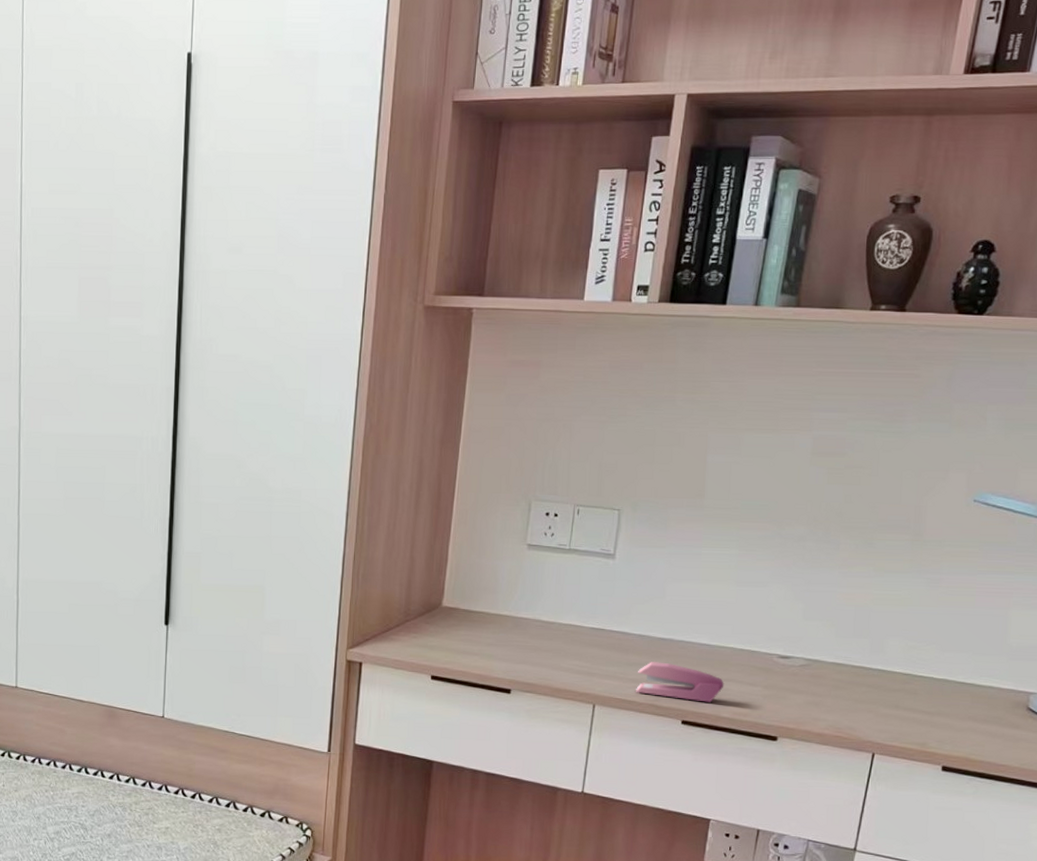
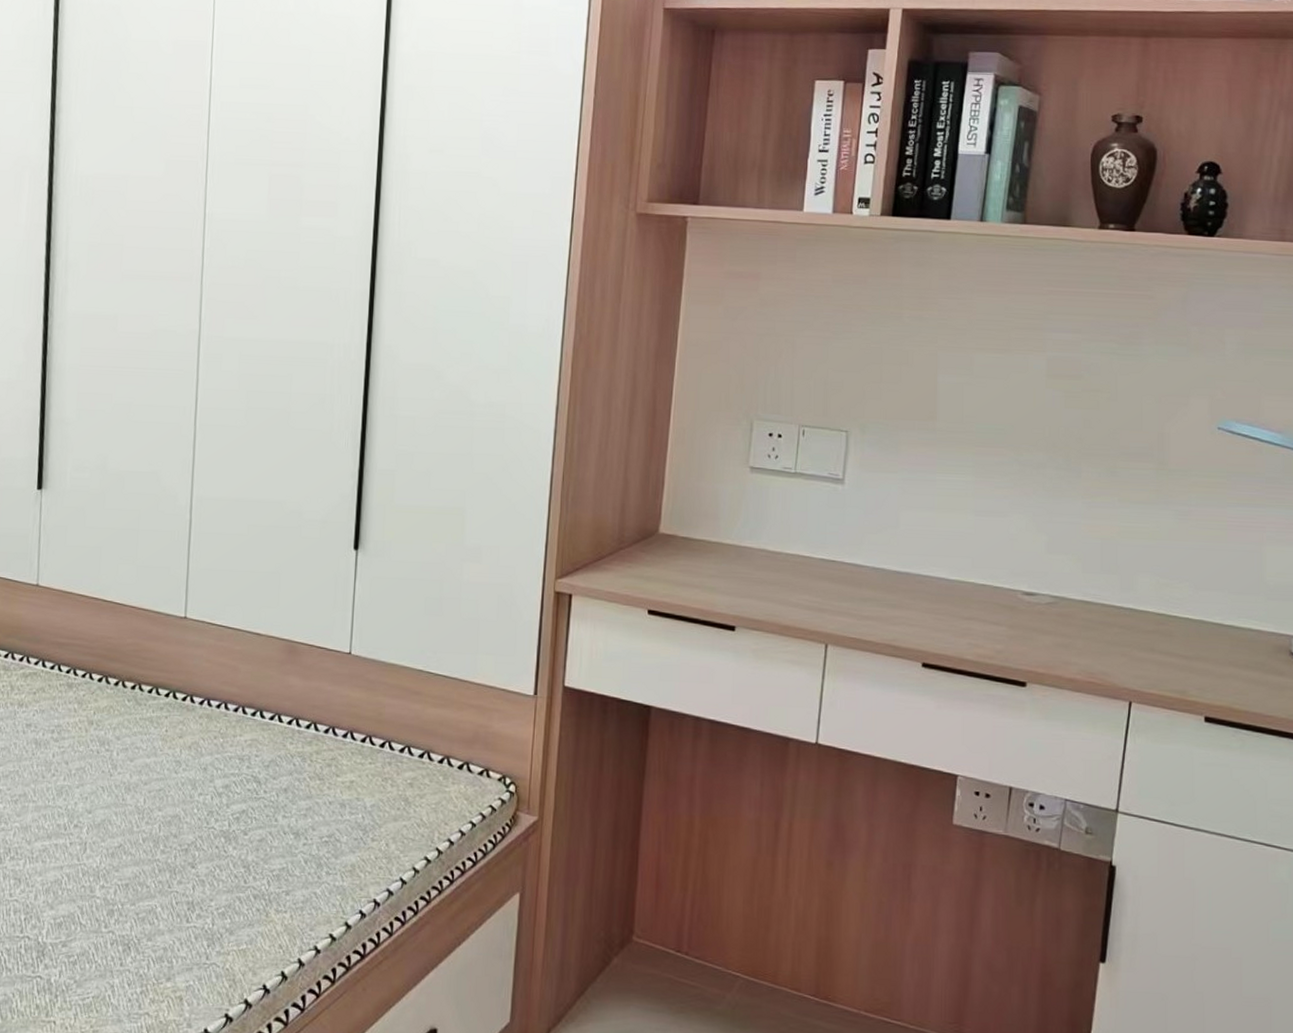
stapler: present [636,662,724,703] -> none [871,597,967,643]

